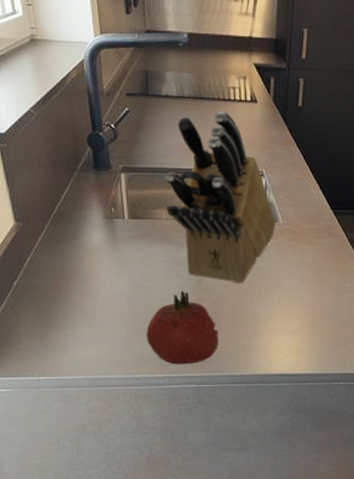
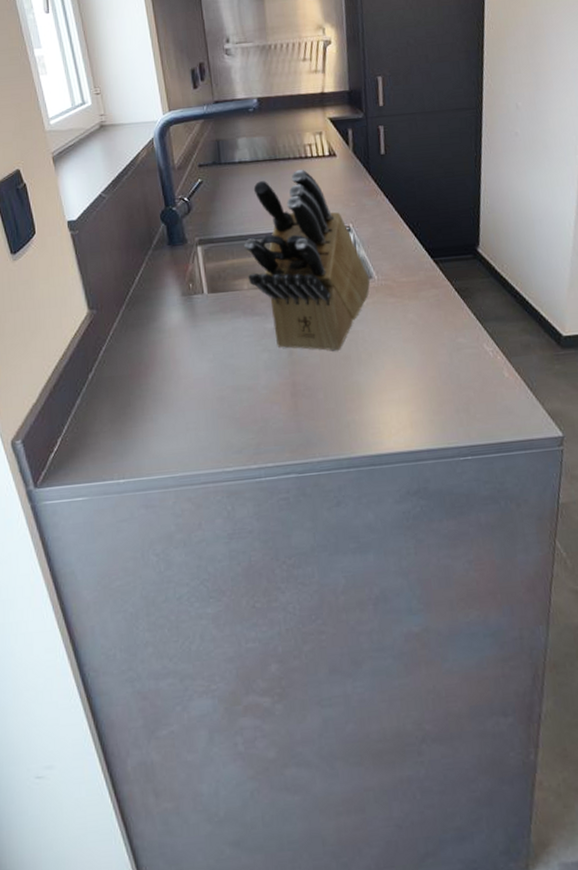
fruit: present [146,291,219,365] -> none [235,366,319,453]

